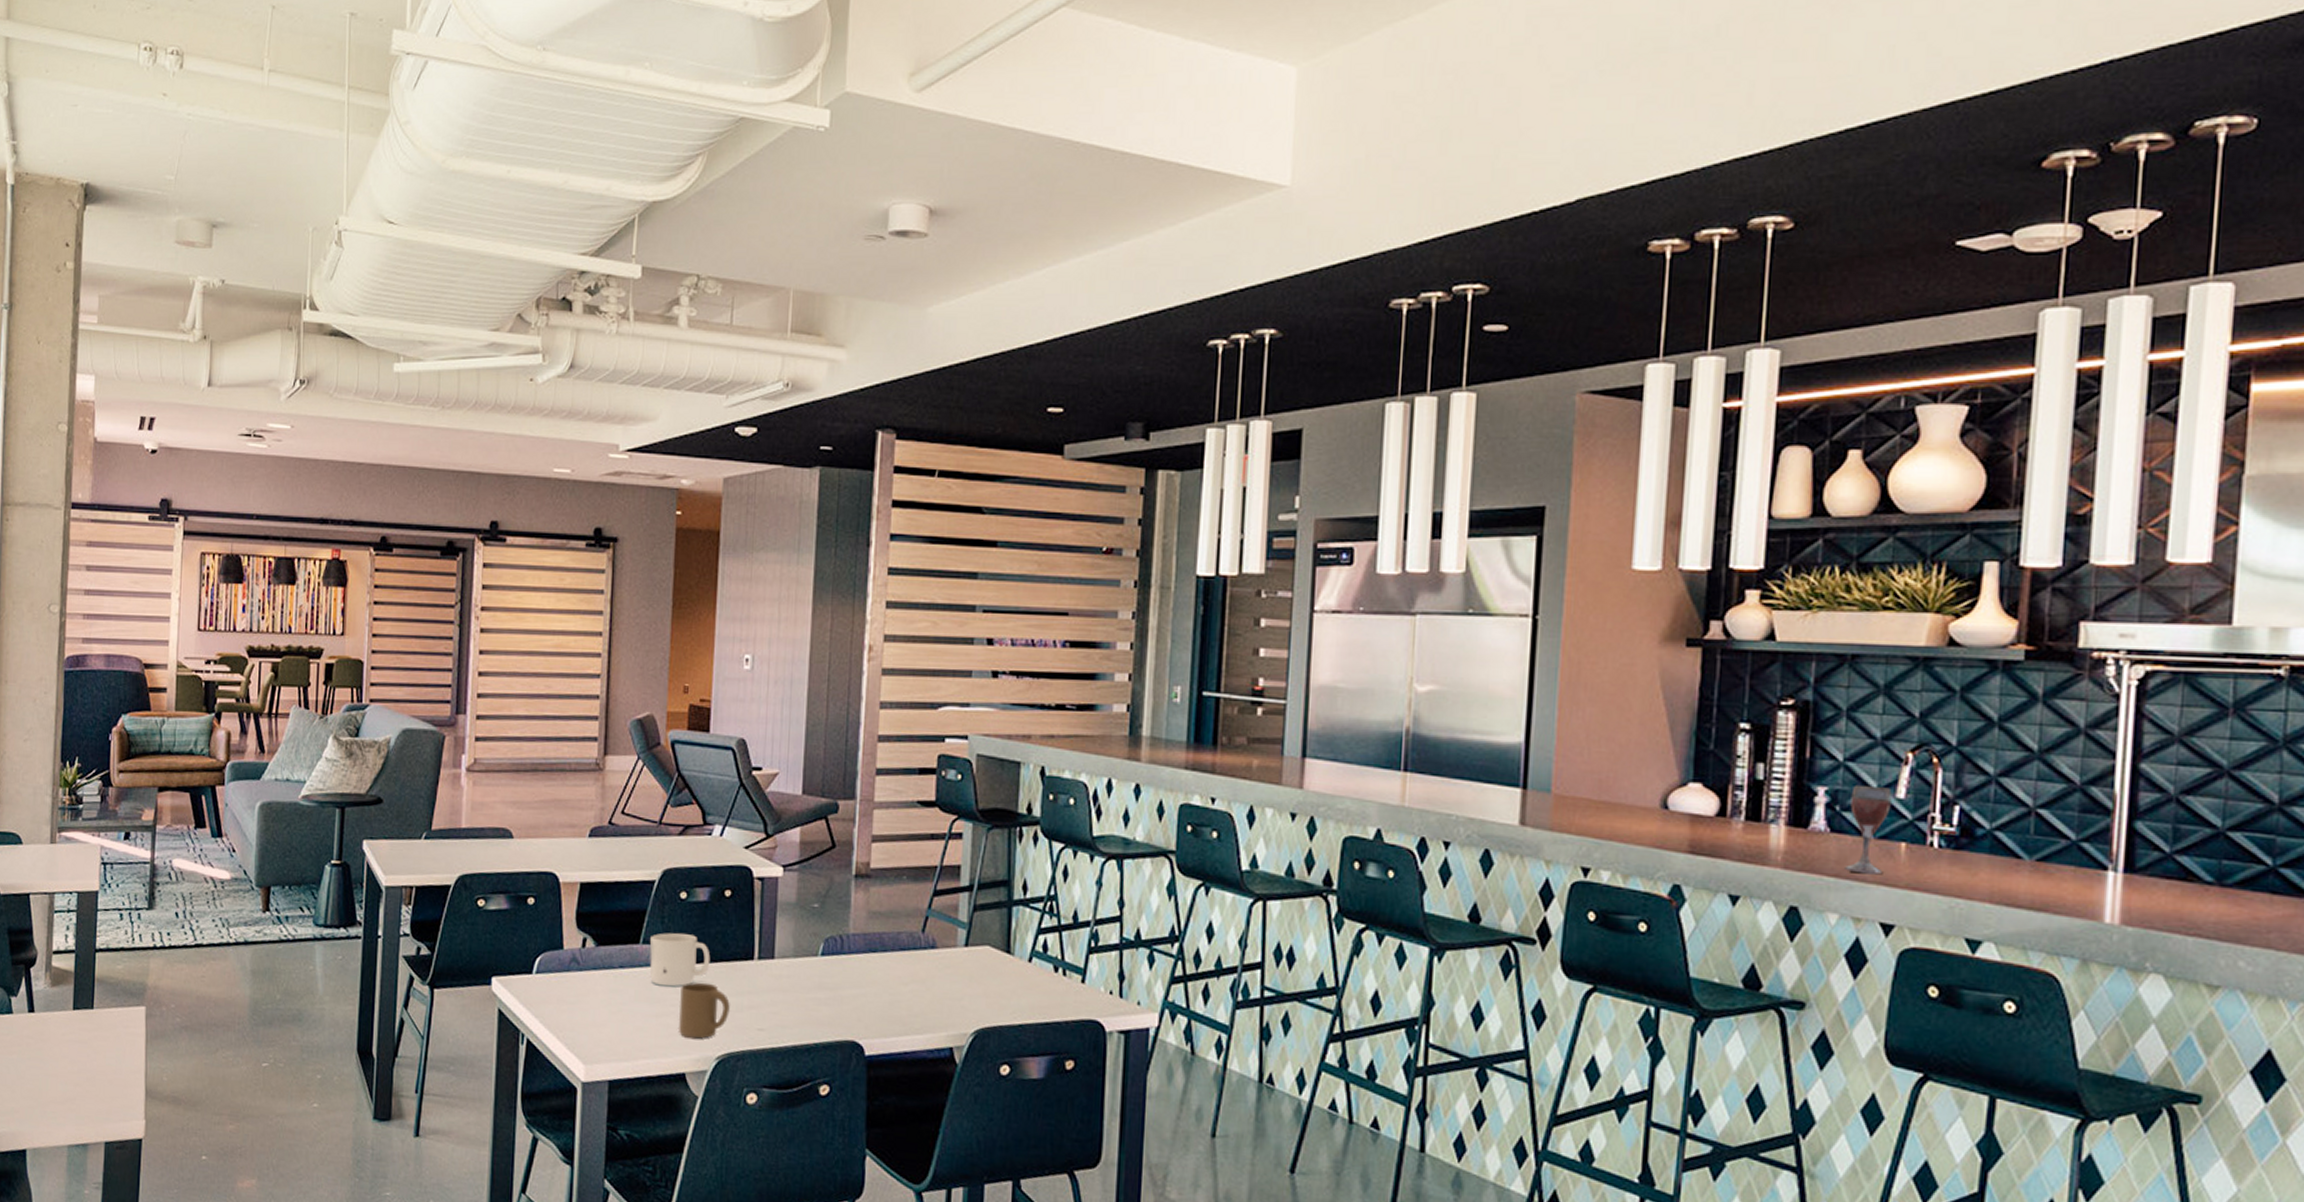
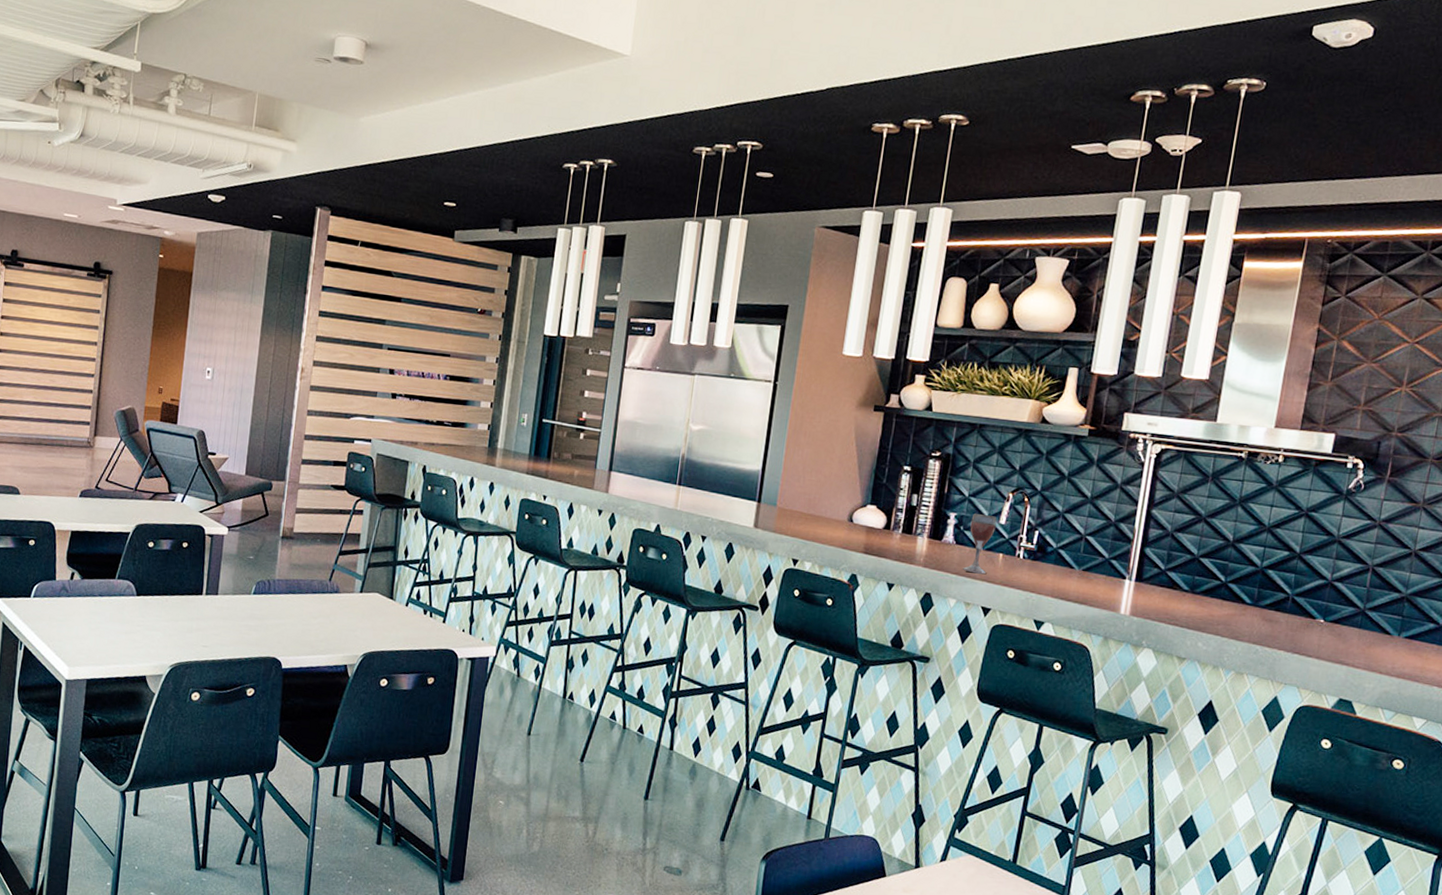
mug: present [649,932,711,988] -> none [122,571,170,613]
cup: present [679,982,730,1039] -> none [143,609,183,651]

